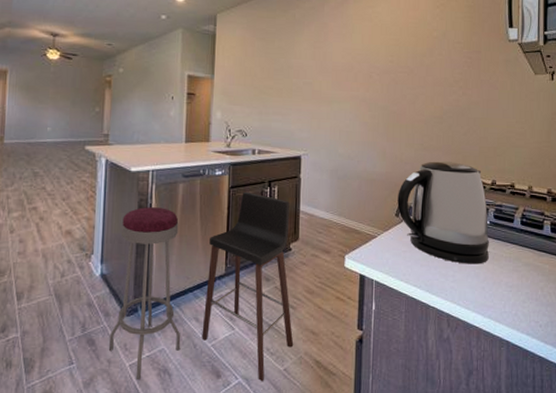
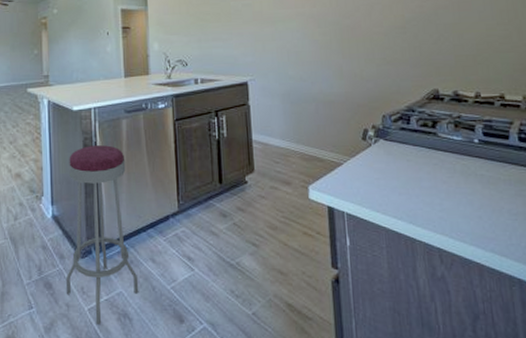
bar stool: present [202,191,294,382] -> none [159,123,261,327]
kettle: present [397,161,489,264] -> none [362,75,483,190]

